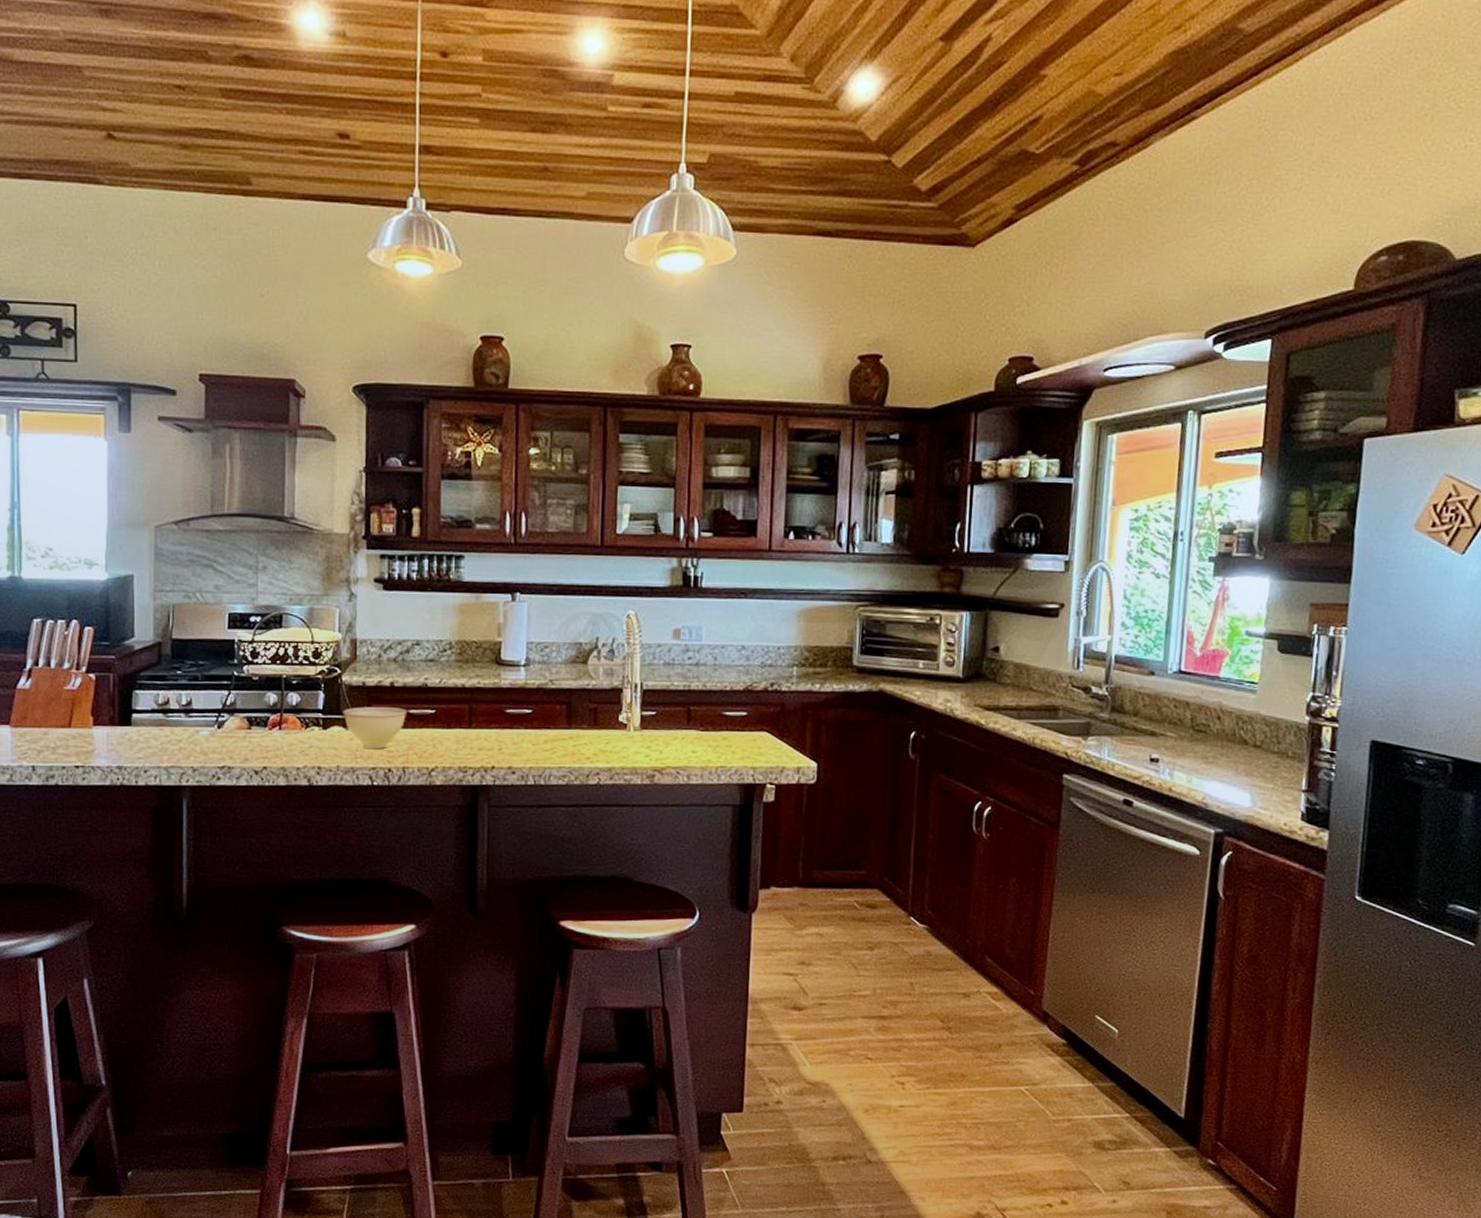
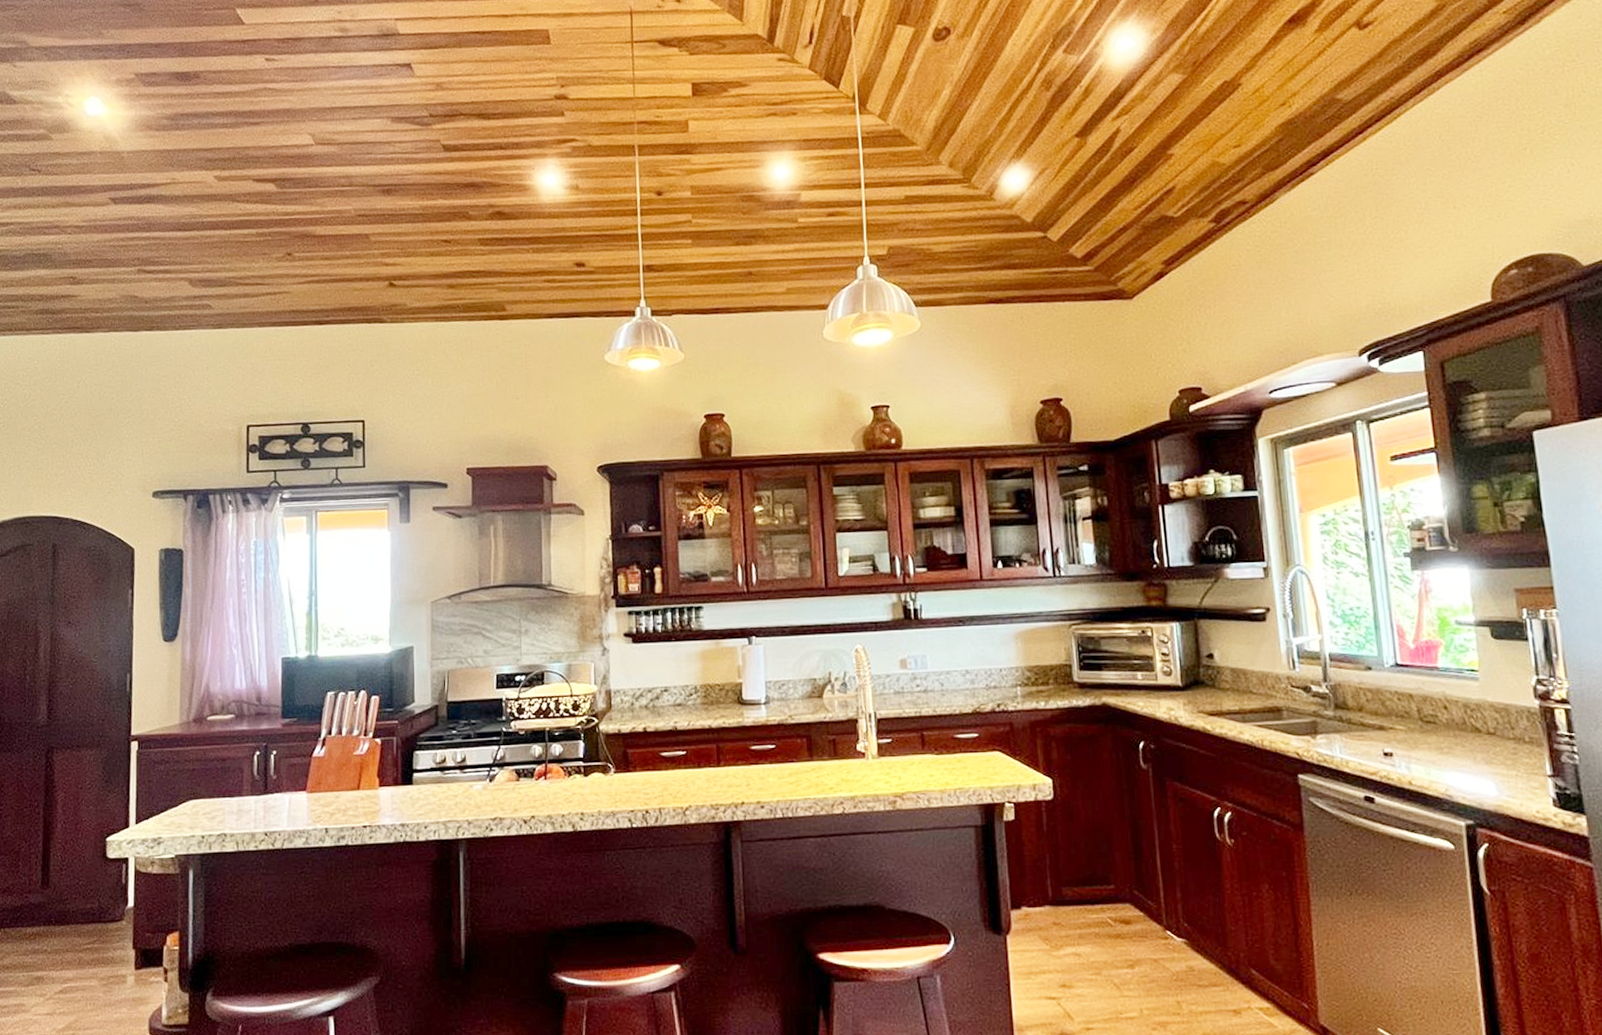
bowl: present [343,706,408,750] -> none [601,751,660,793]

